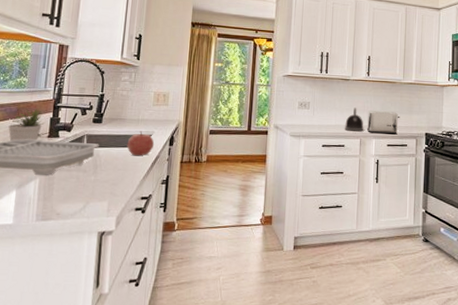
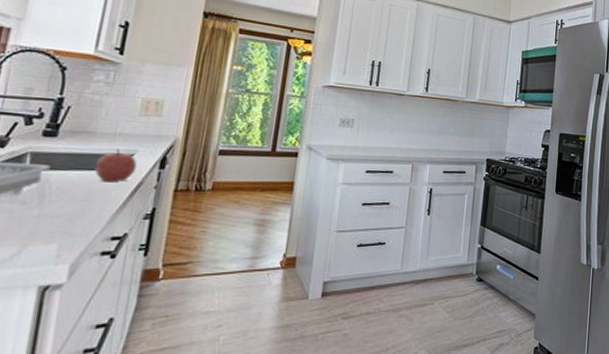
kettle: present [345,107,364,132] -> none [395,127,418,156]
toaster: present [366,111,400,135] -> none [420,131,460,160]

